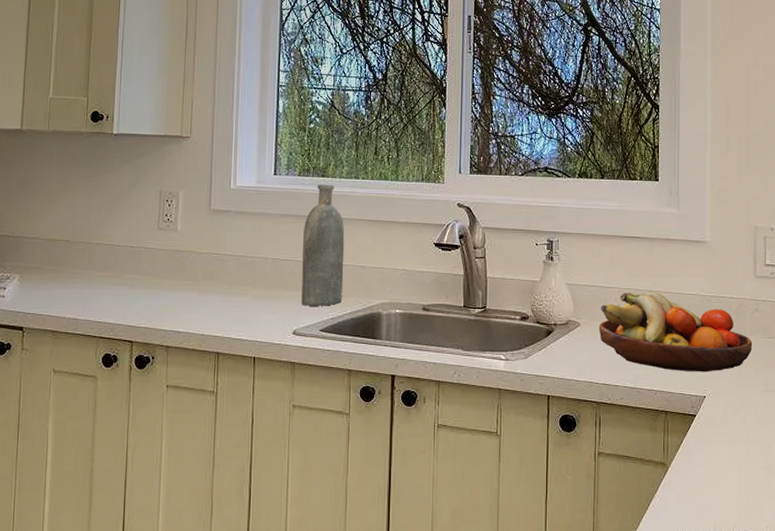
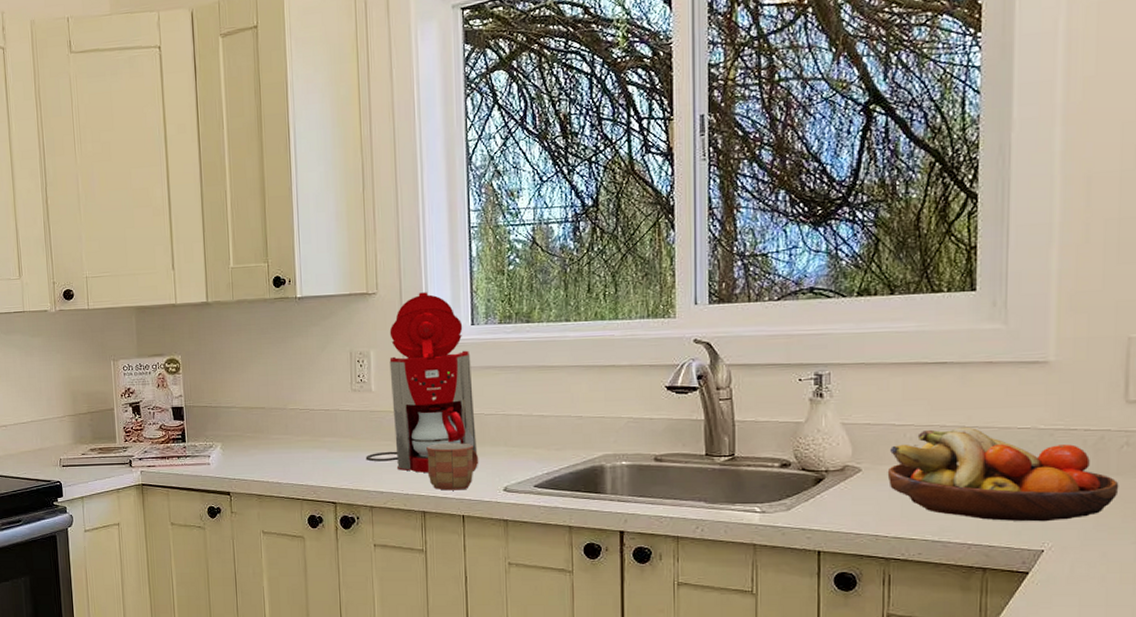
coffee maker: none [166,140,272,314] -> present [365,292,479,473]
mug: none [224,285,273,332] -> present [426,443,479,491]
bottle: present [301,184,345,306] -> none [508,330,558,461]

